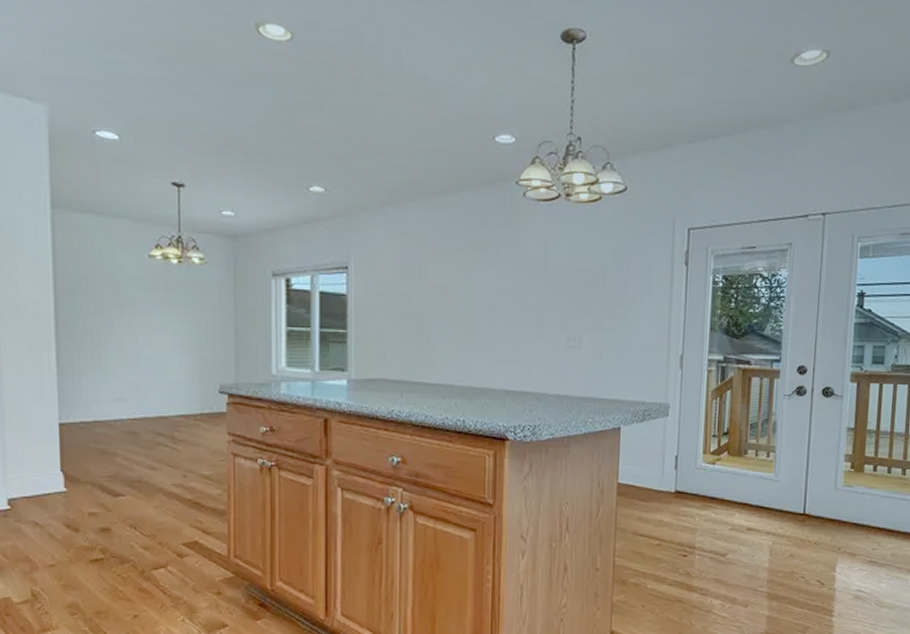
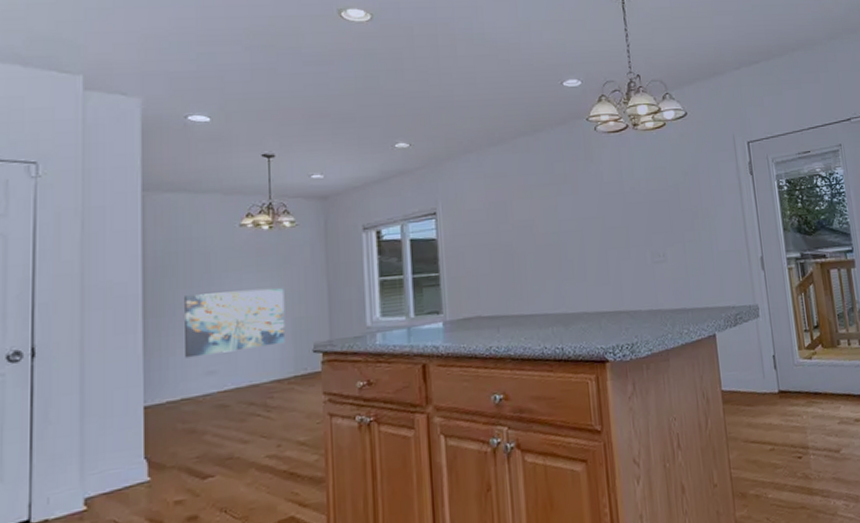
wall art: none [95,321,193,383] -> present [184,288,286,358]

